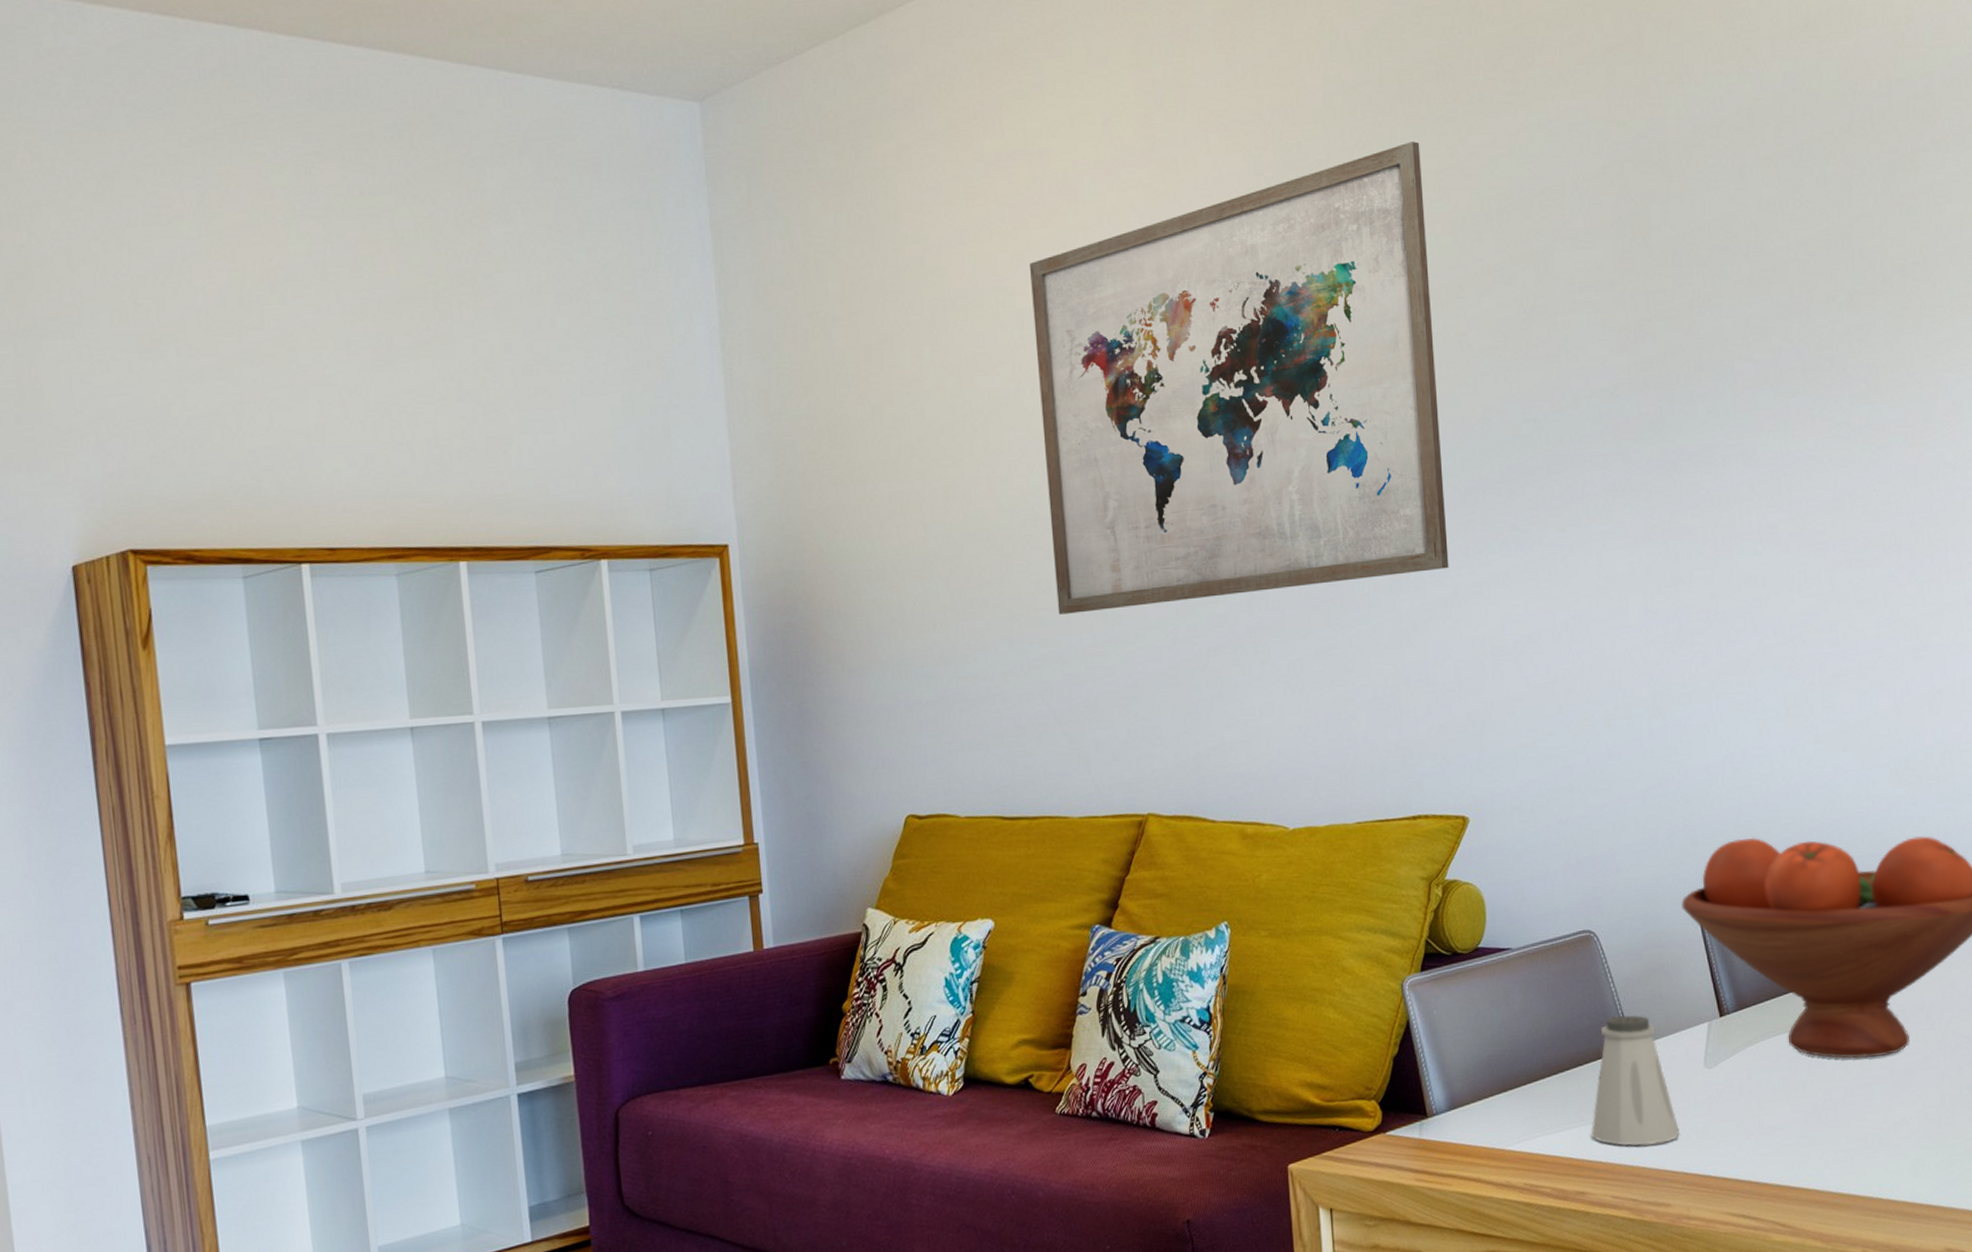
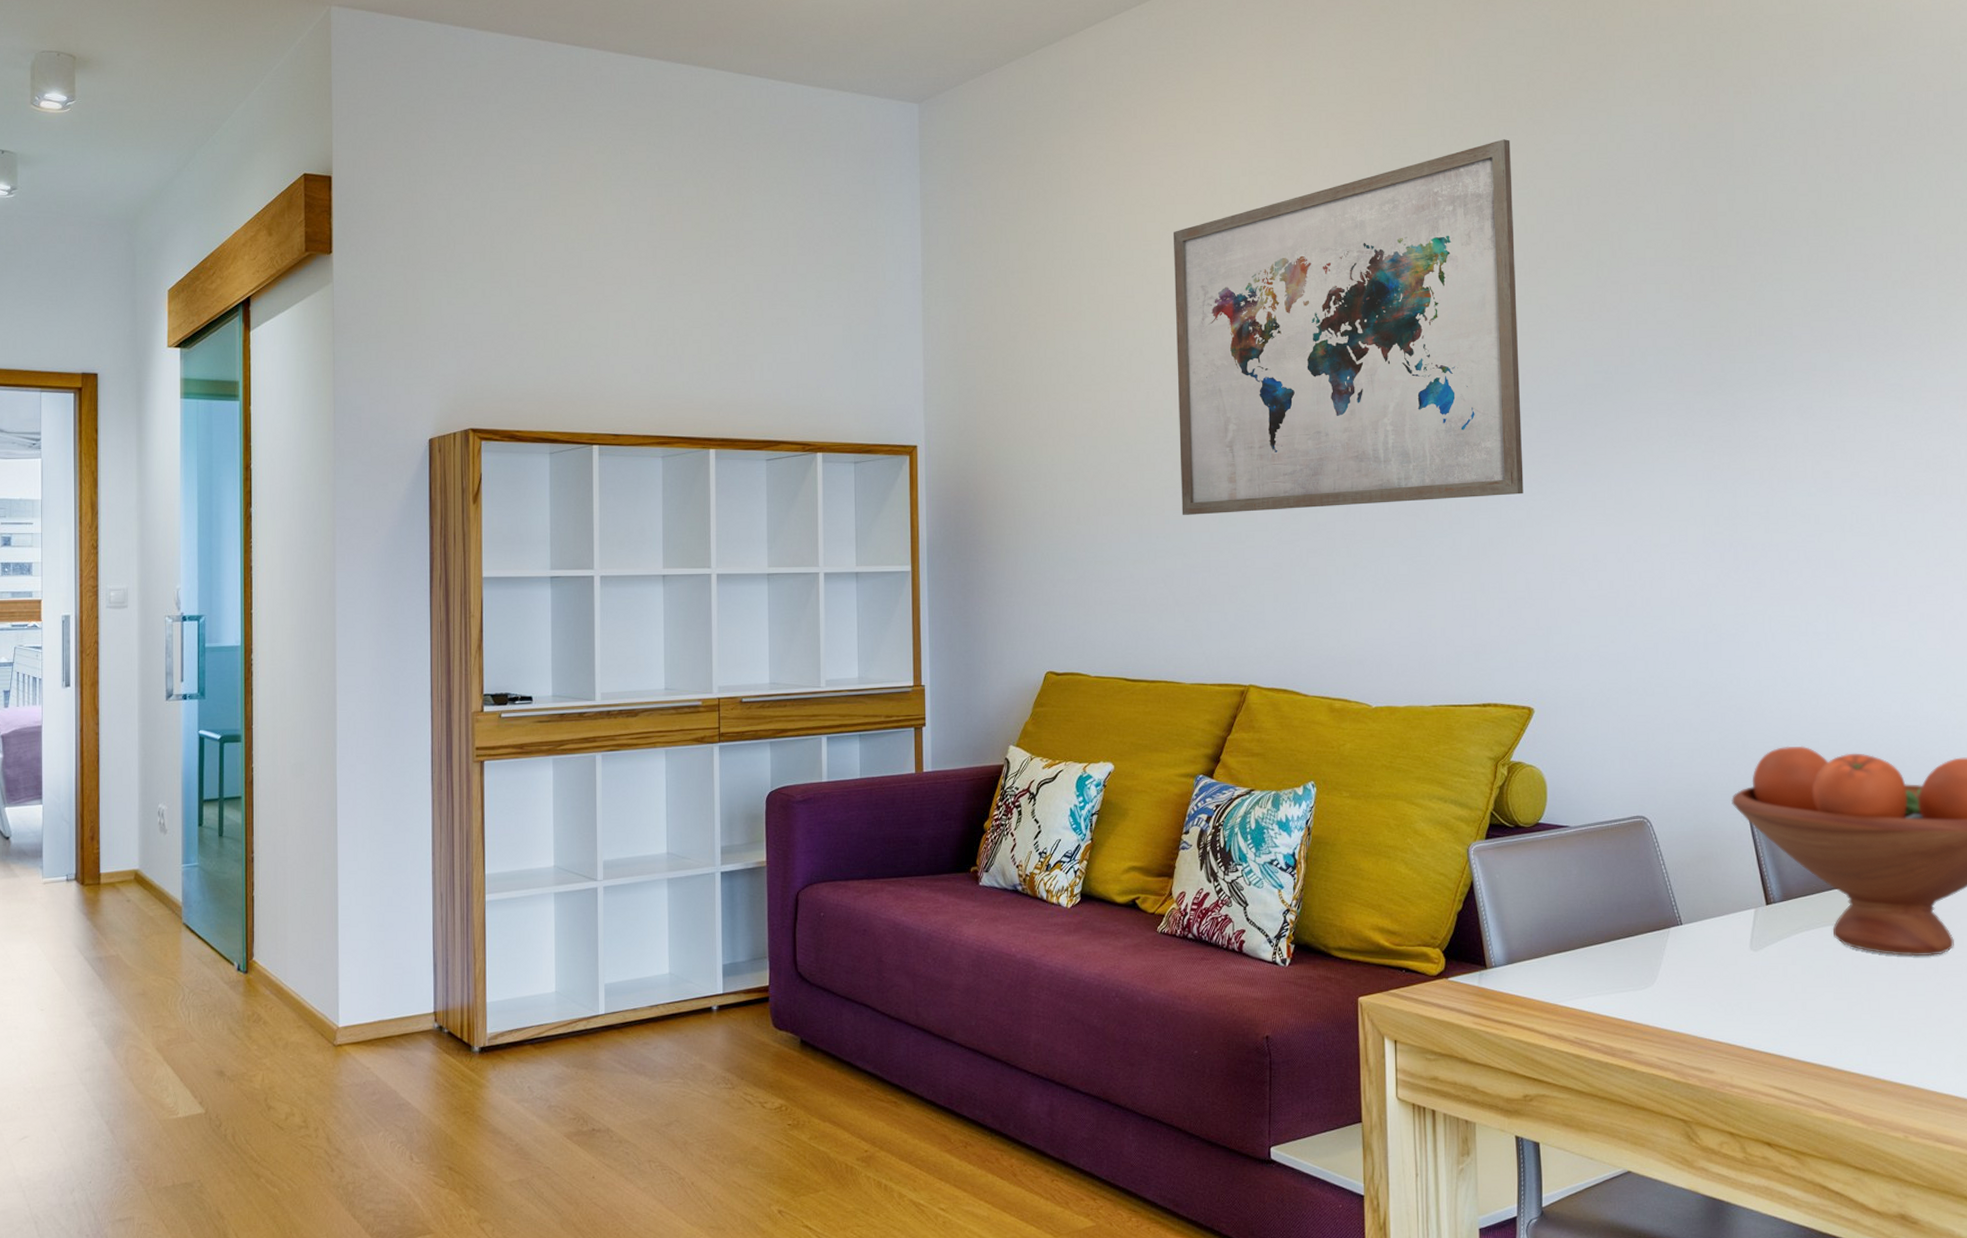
saltshaker: present [1590,1014,1679,1146] -> none [1639,894,1724,1015]

